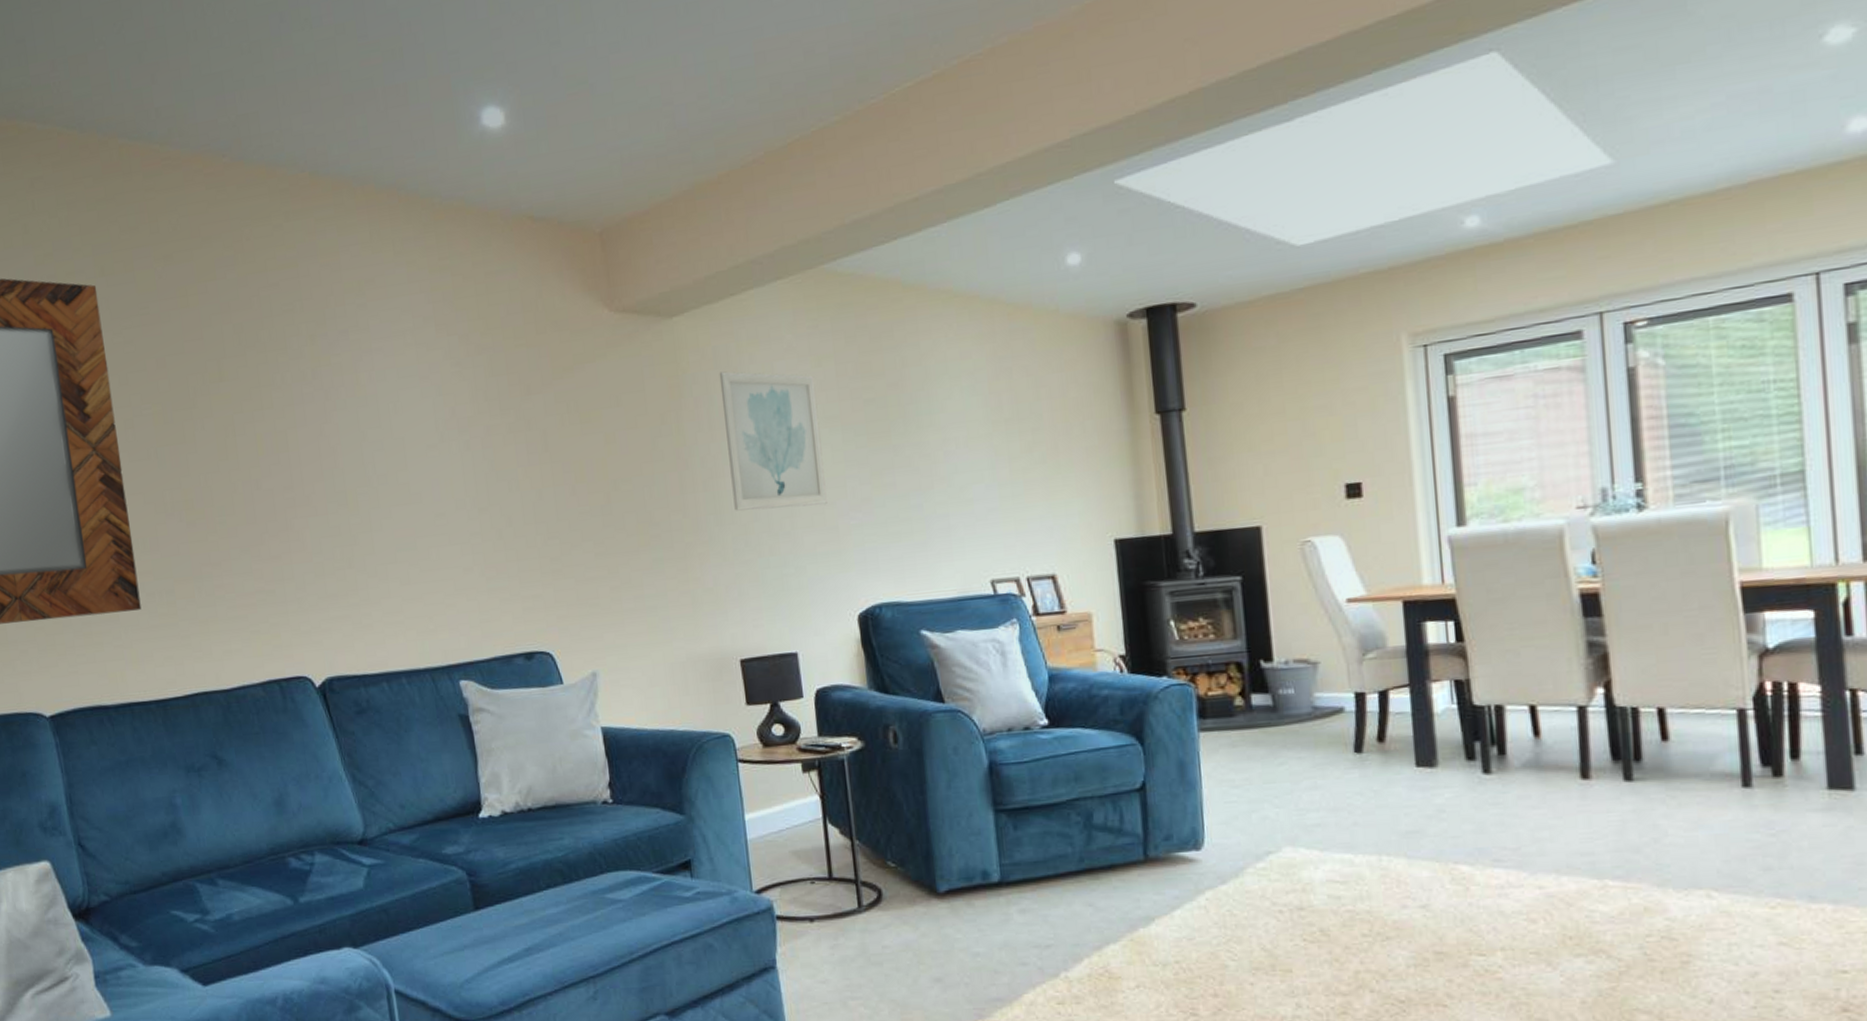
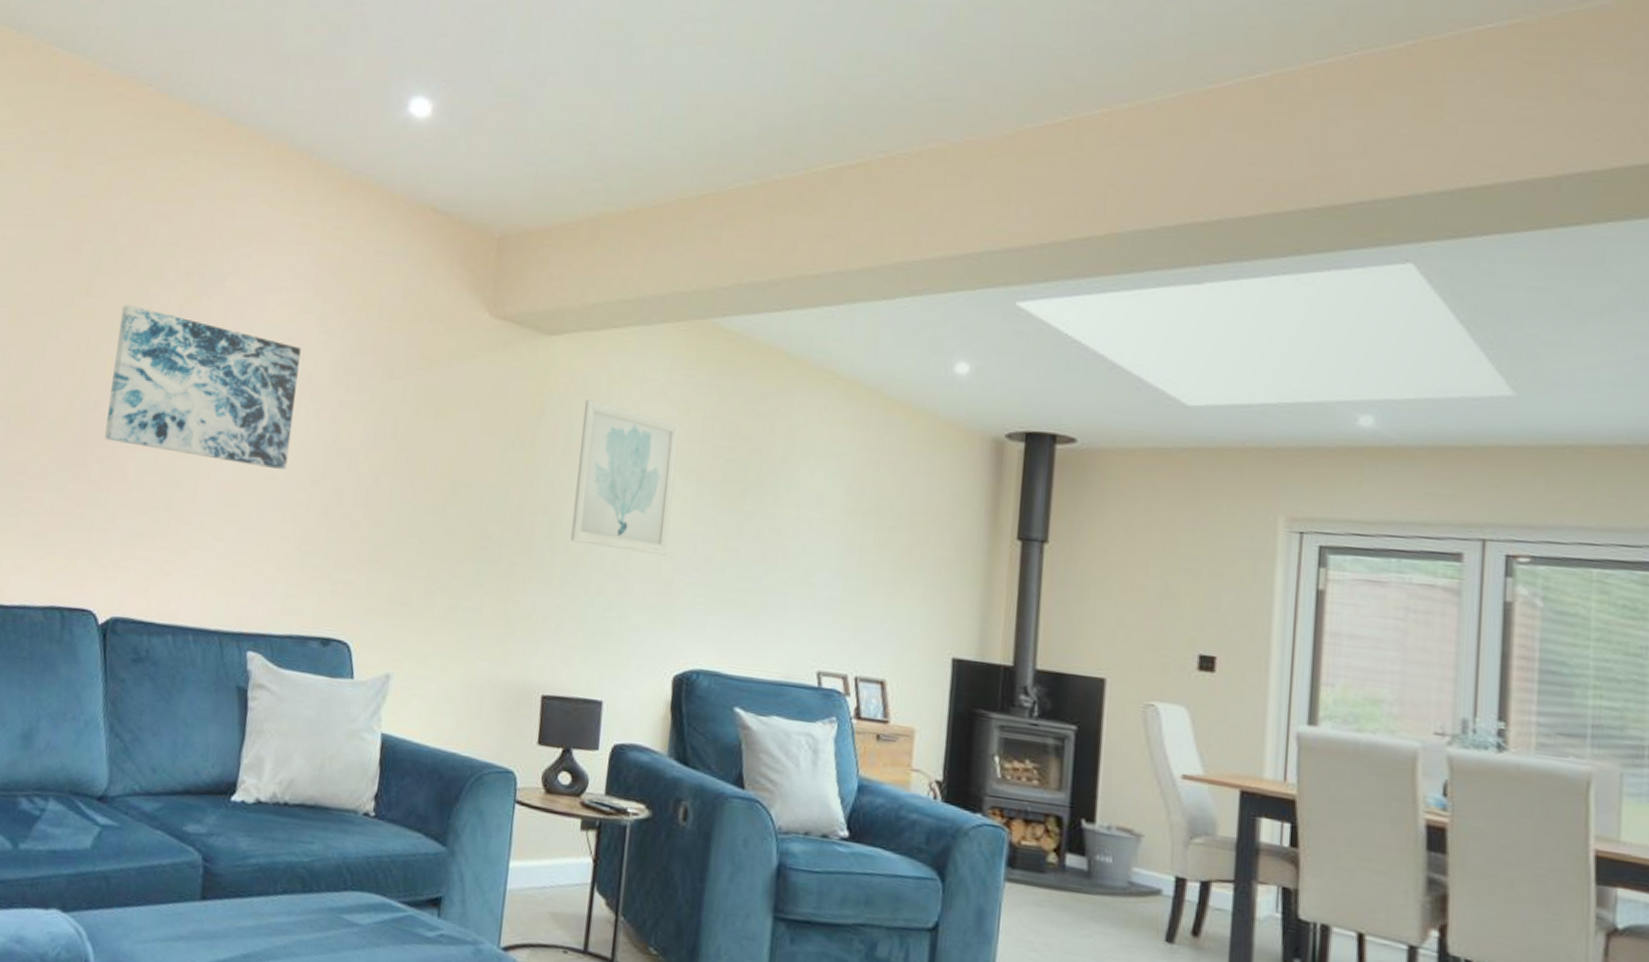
wall art: none [256,379,452,515] -> present [104,305,301,470]

